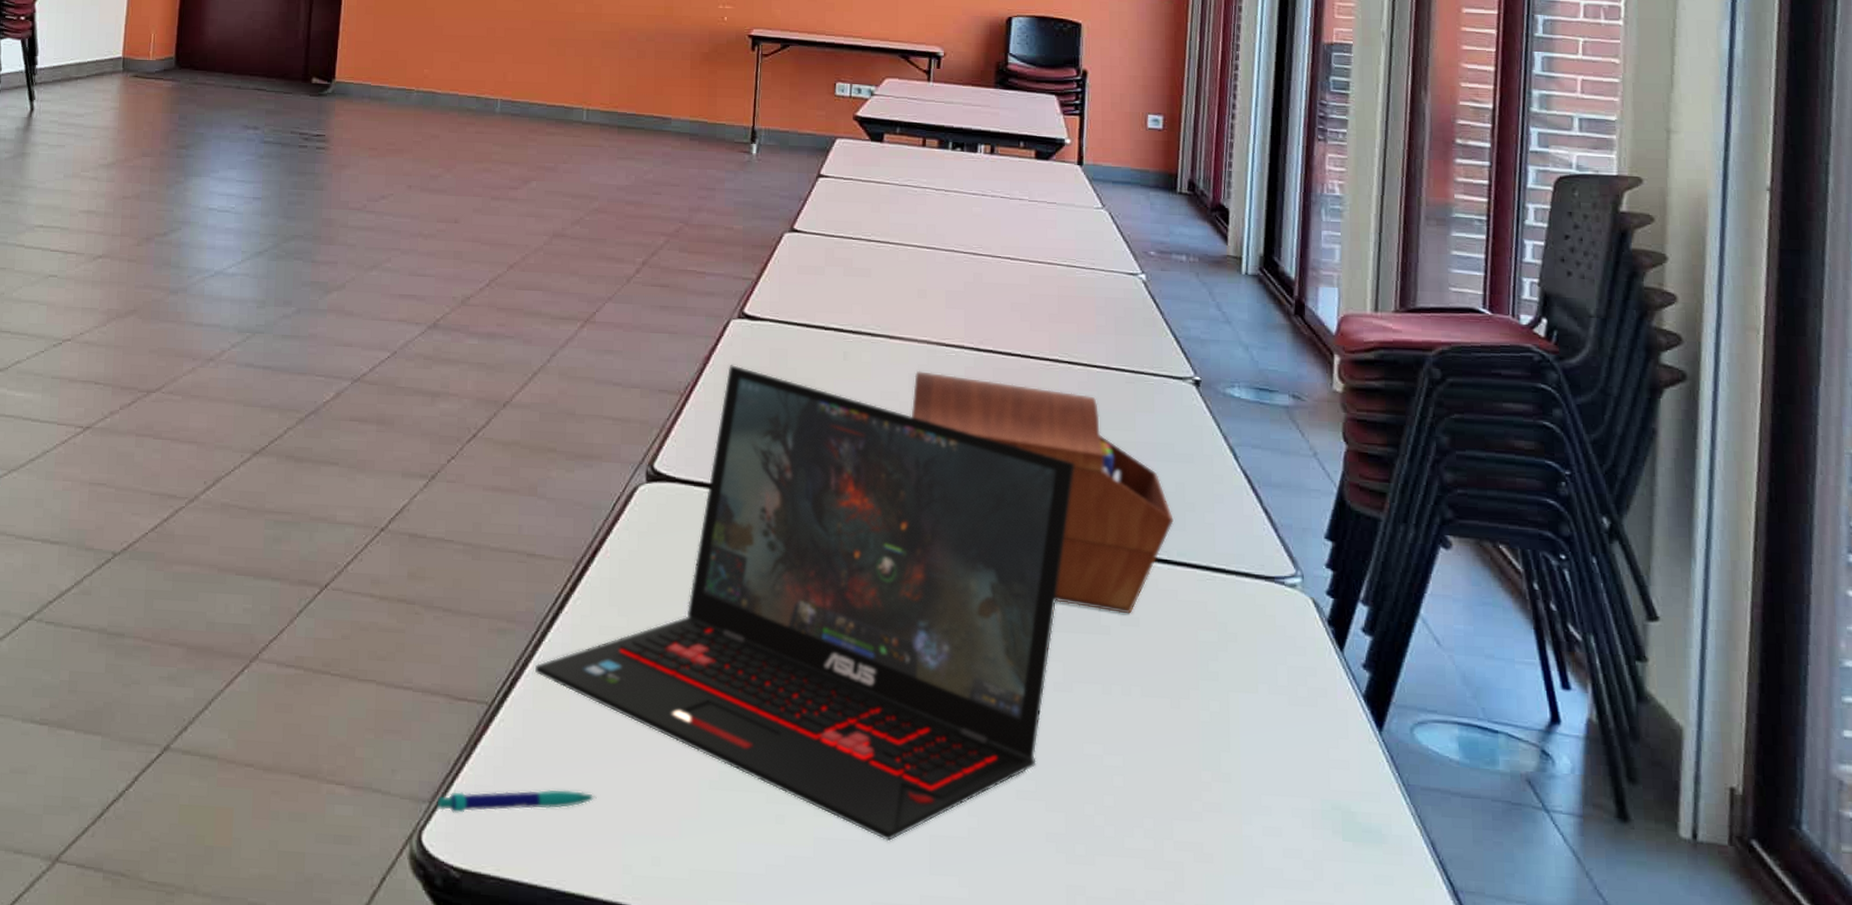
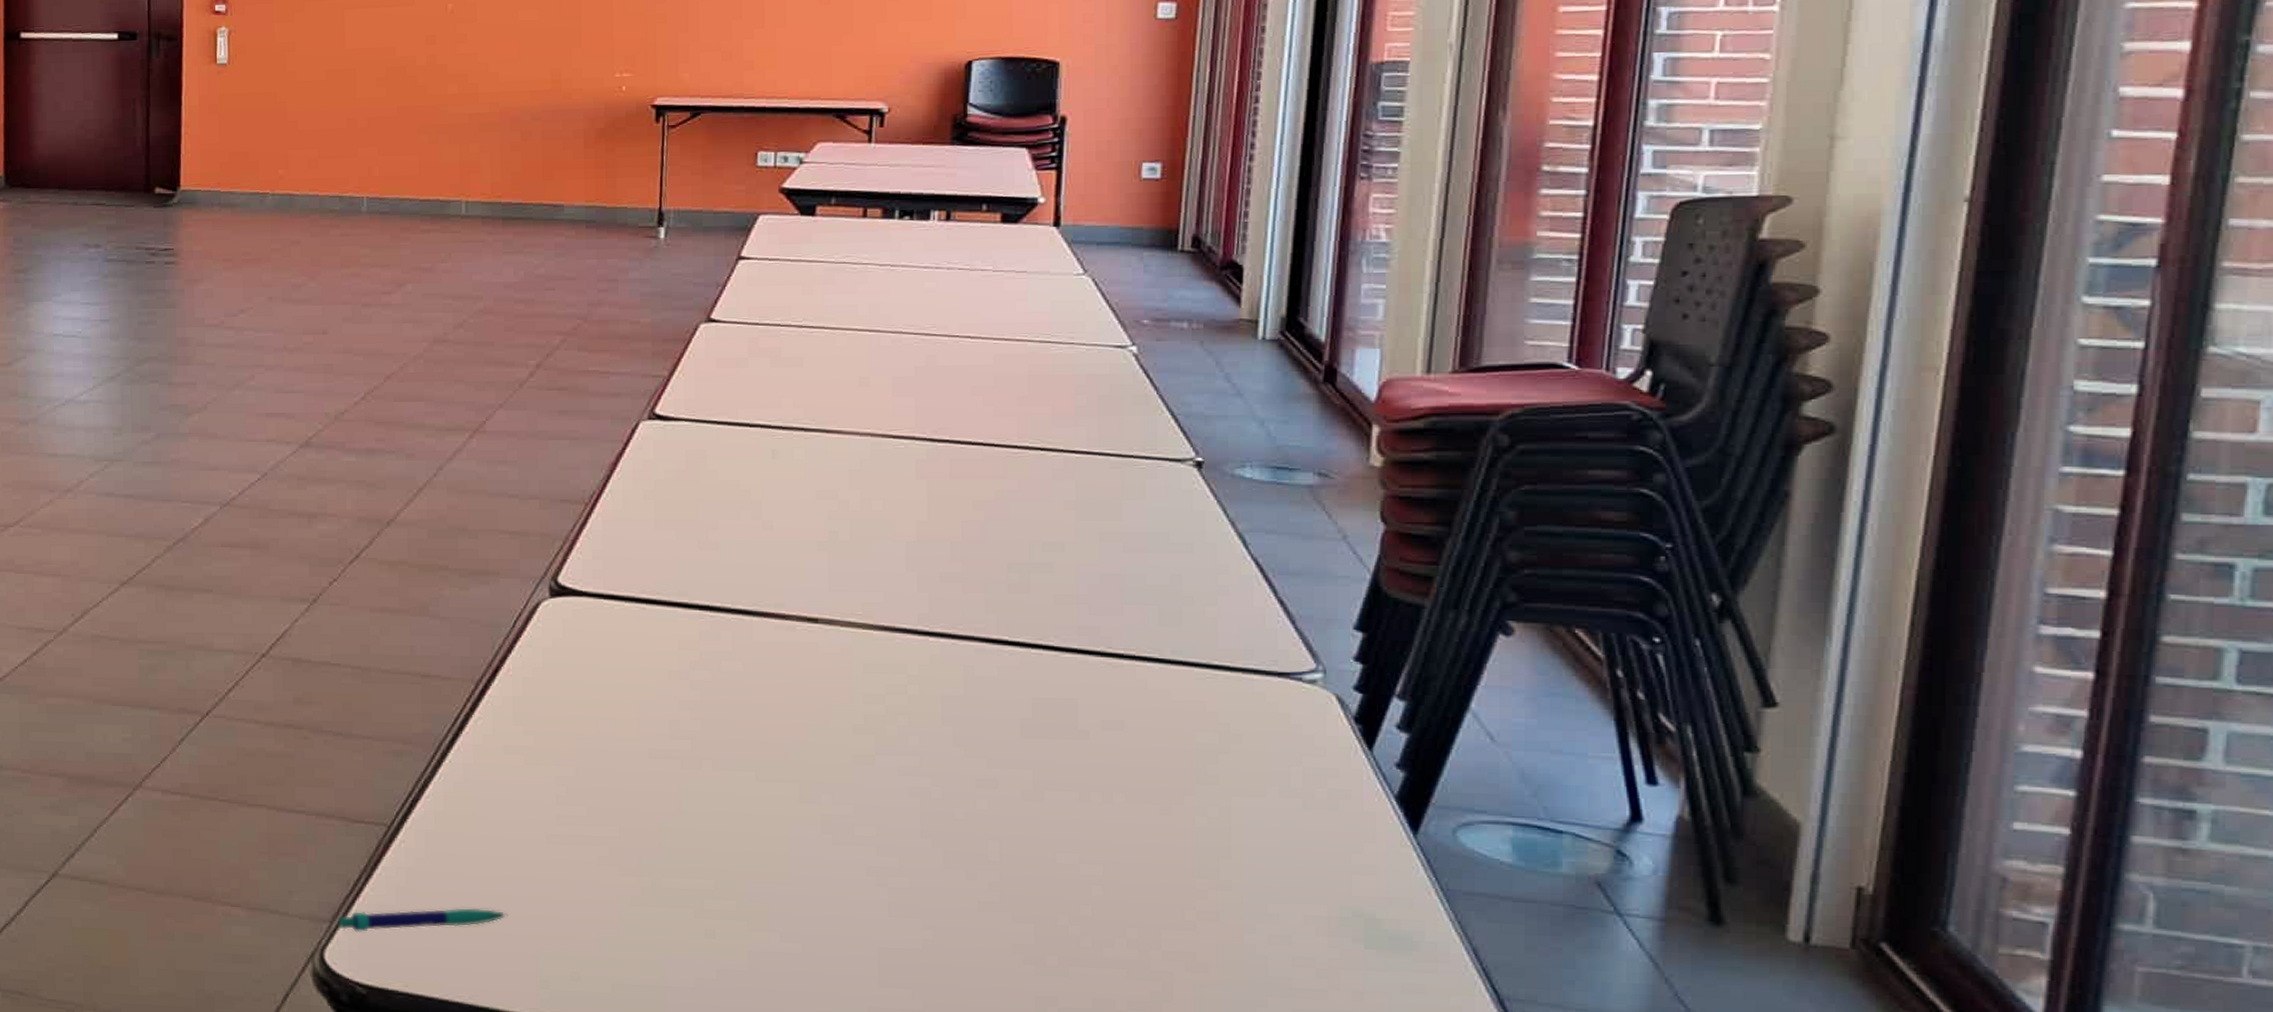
laptop: present [535,365,1074,842] -> none [436,470,1048,955]
sewing box: present [910,370,1174,614] -> none [851,465,1167,717]

